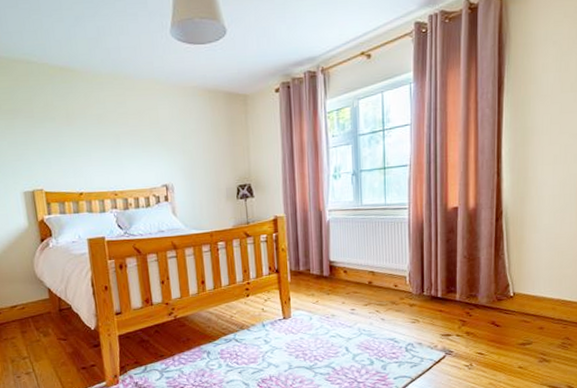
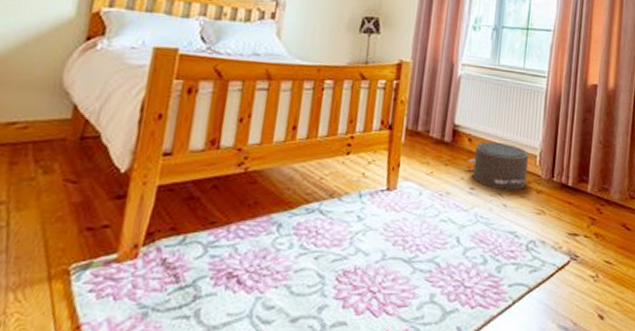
pouf: none [346,270,400,308] -> present [467,142,529,191]

